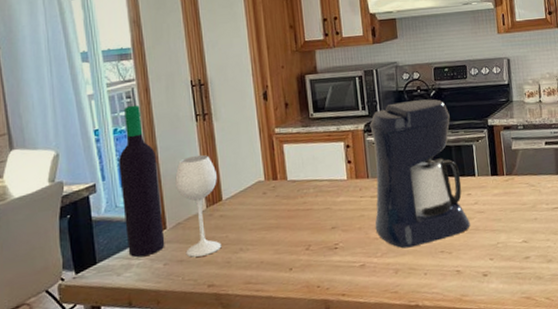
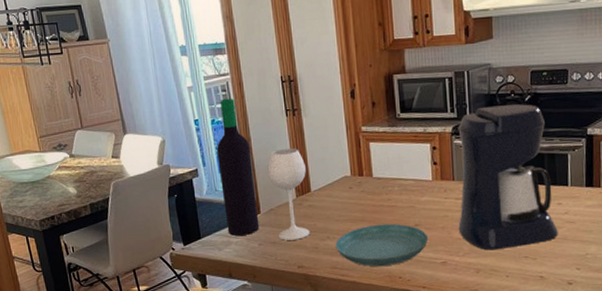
saucer: none [249,228,345,278] -> present [335,223,428,267]

